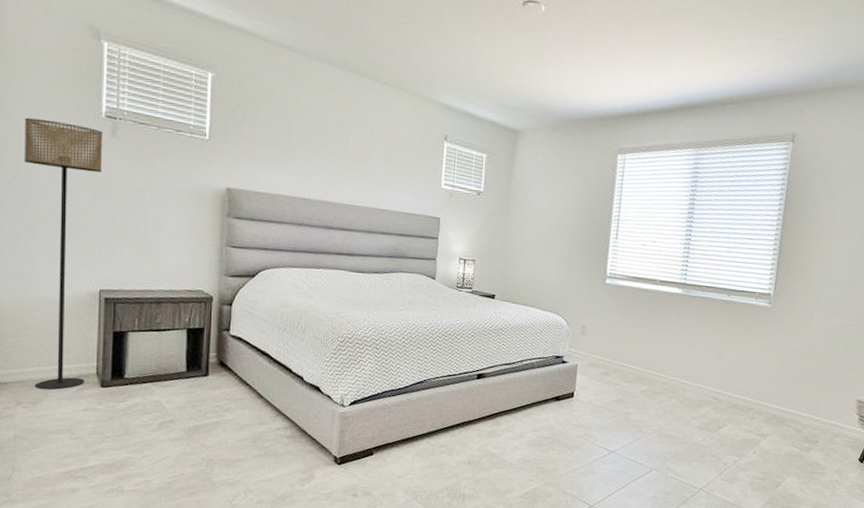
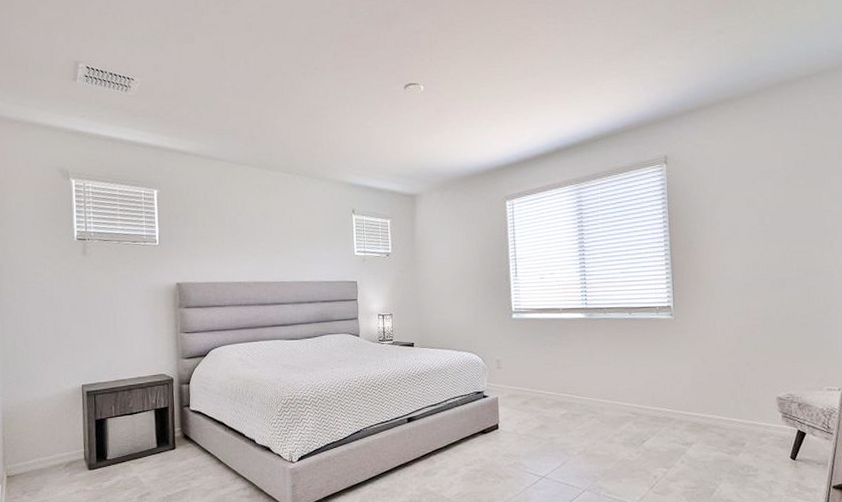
floor lamp: present [23,117,103,390] -> none [16,249,77,478]

